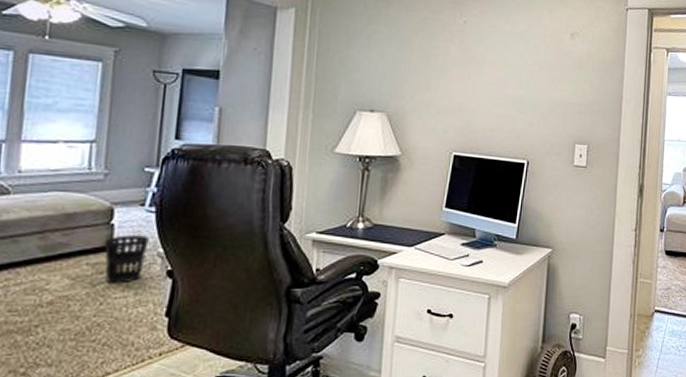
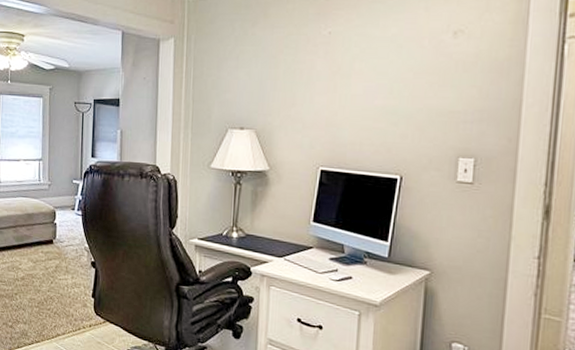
wastebasket: present [103,235,150,284] -> none [51,232,79,269]

